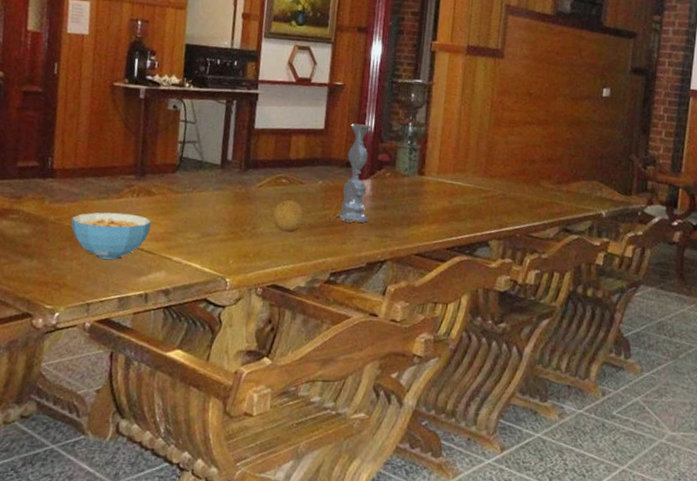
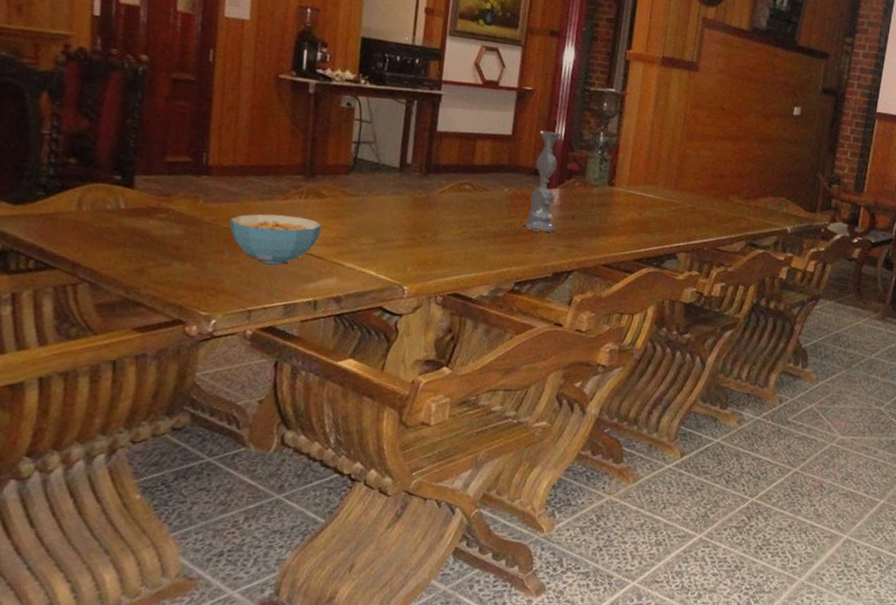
fruit: present [272,200,304,231] -> none [454,206,489,239]

